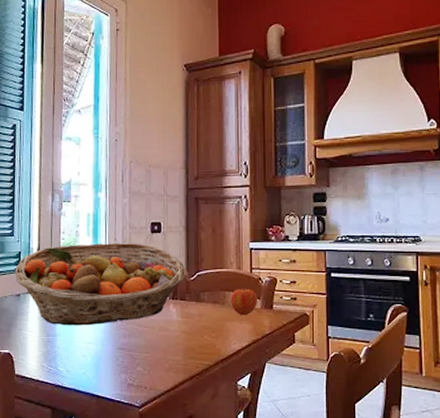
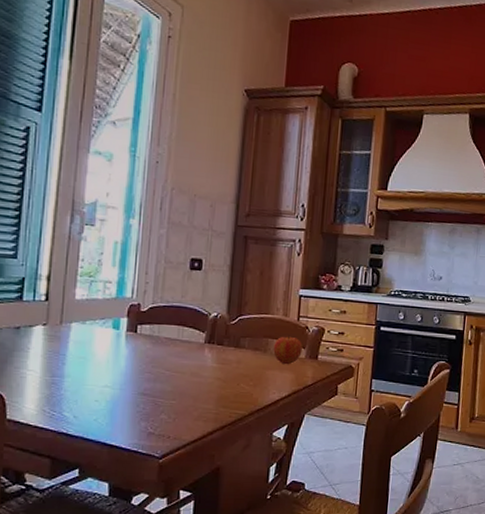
fruit basket: present [15,242,186,326] -> none [15,274,227,367]

